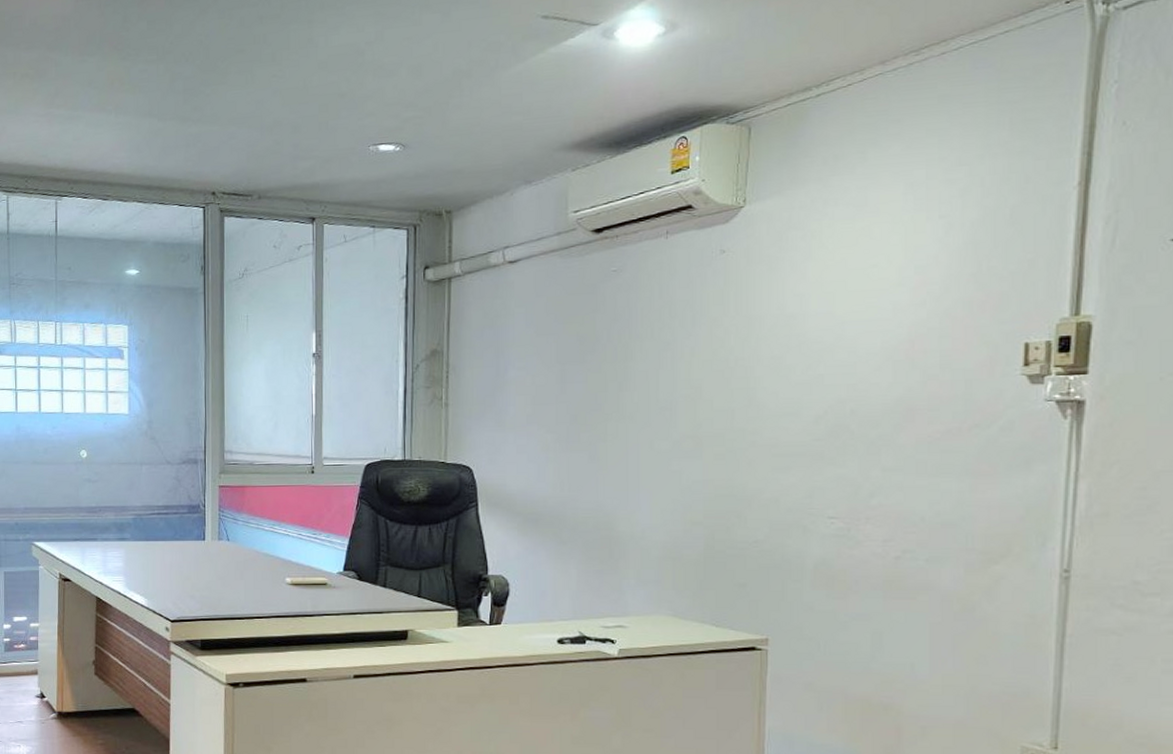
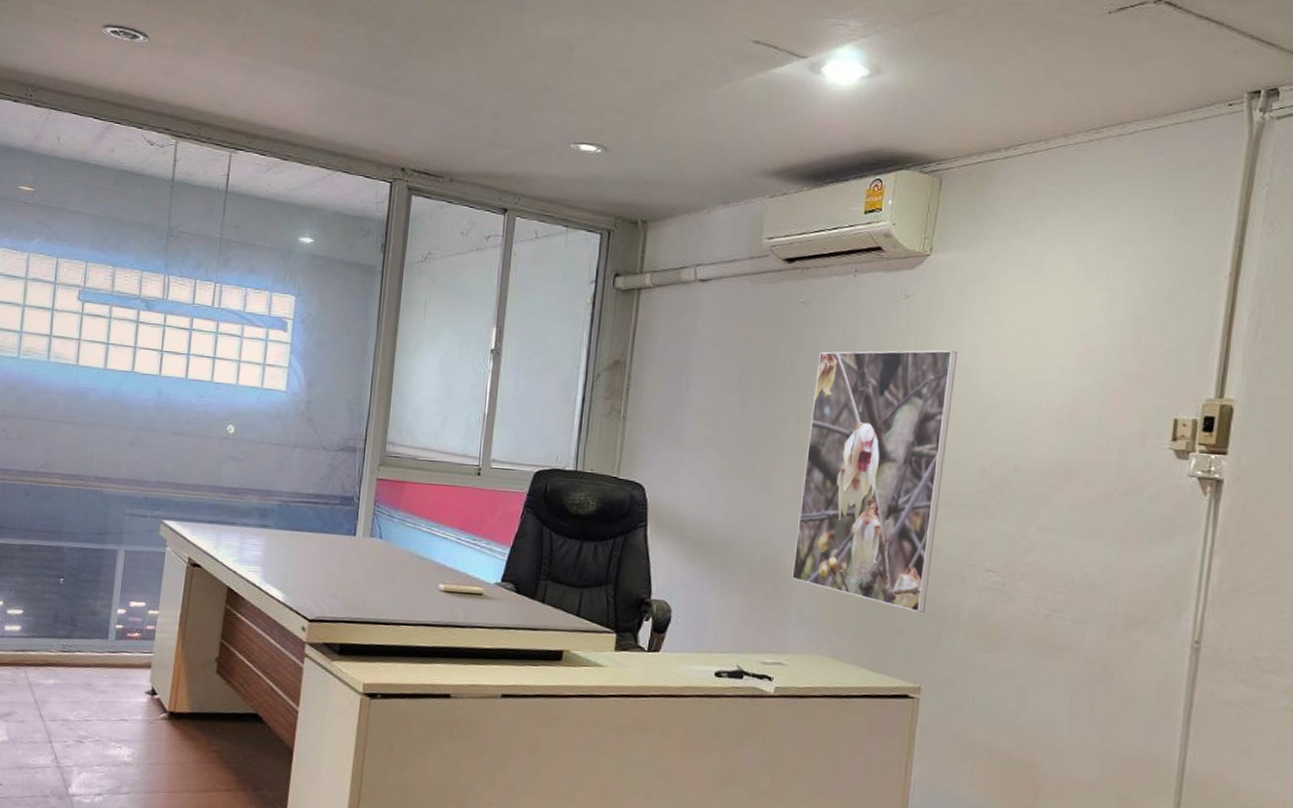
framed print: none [626,300,782,565] -> present [792,350,958,613]

